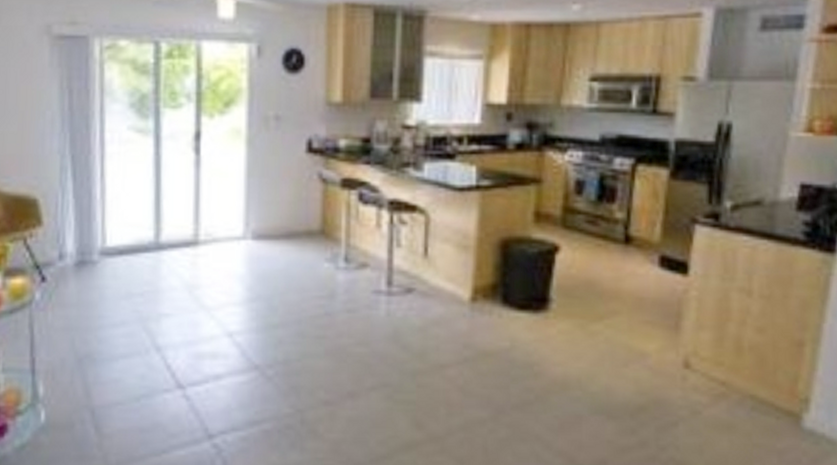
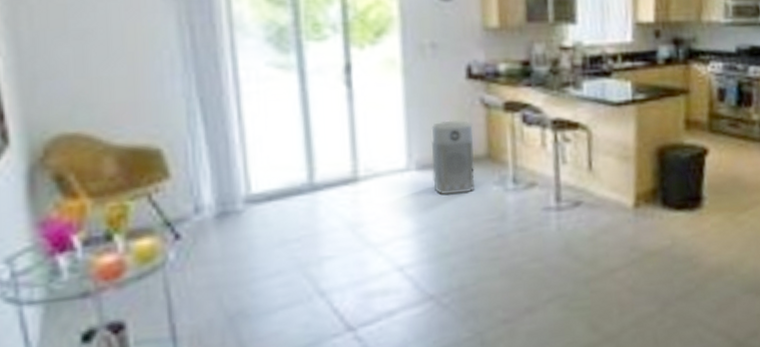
air purifier: none [267,192,309,267] -> present [431,120,475,196]

